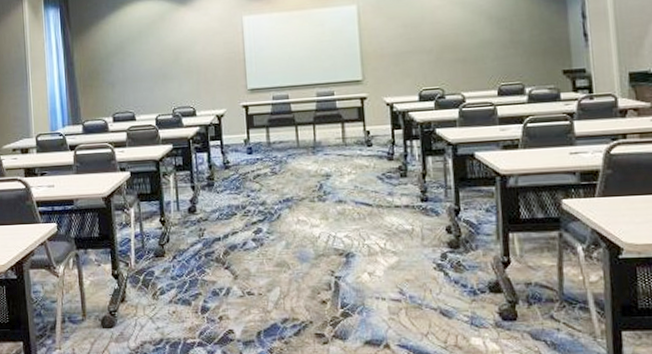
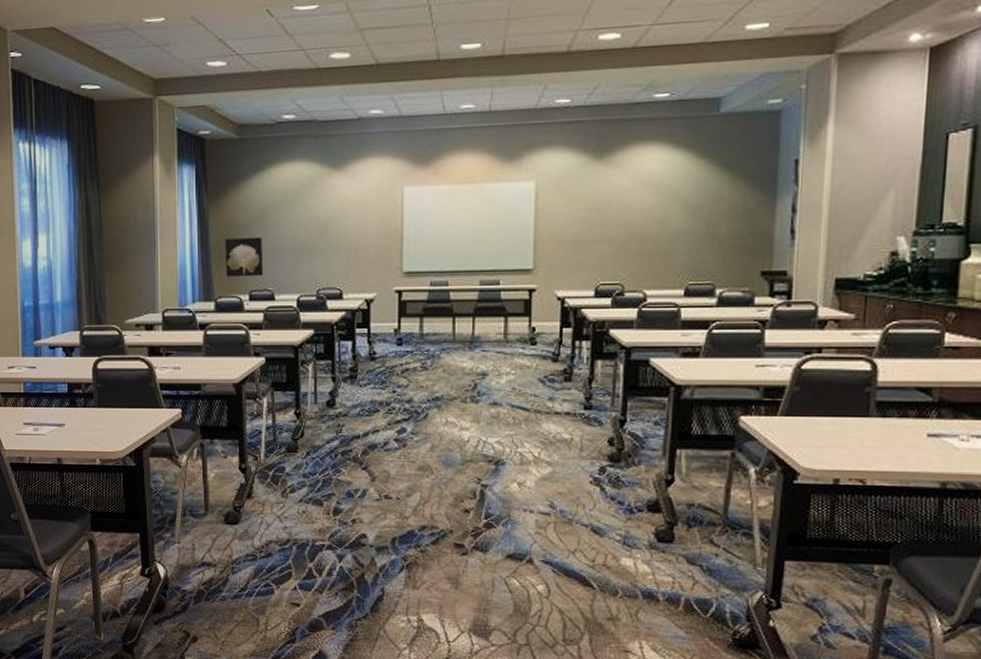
wall art: none [89,66,125,103] -> present [225,237,264,278]

